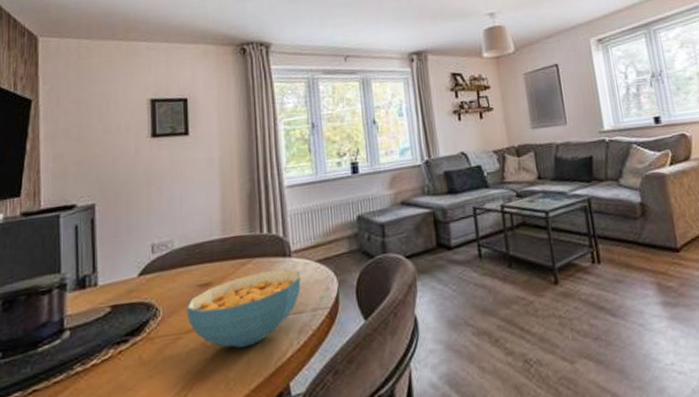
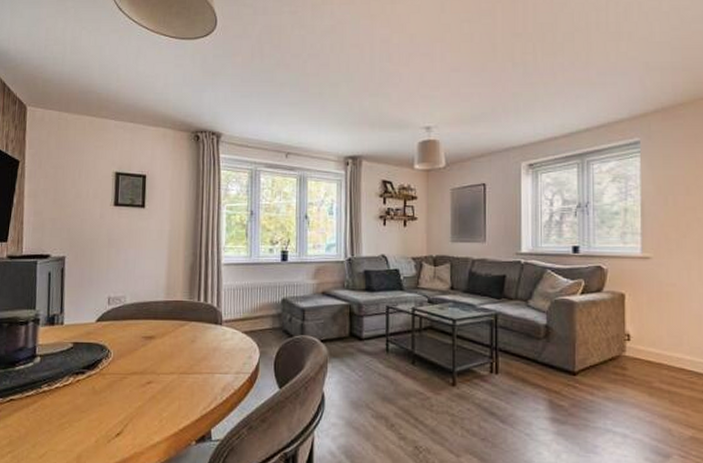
cereal bowl: present [186,269,301,348] -> none [132,334,229,394]

